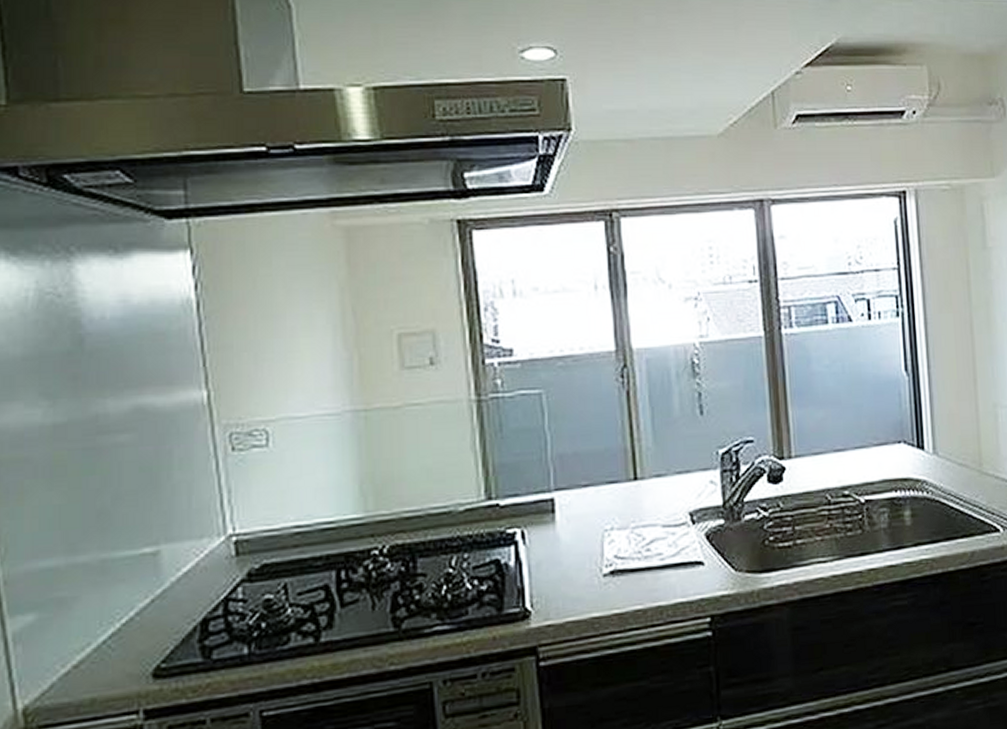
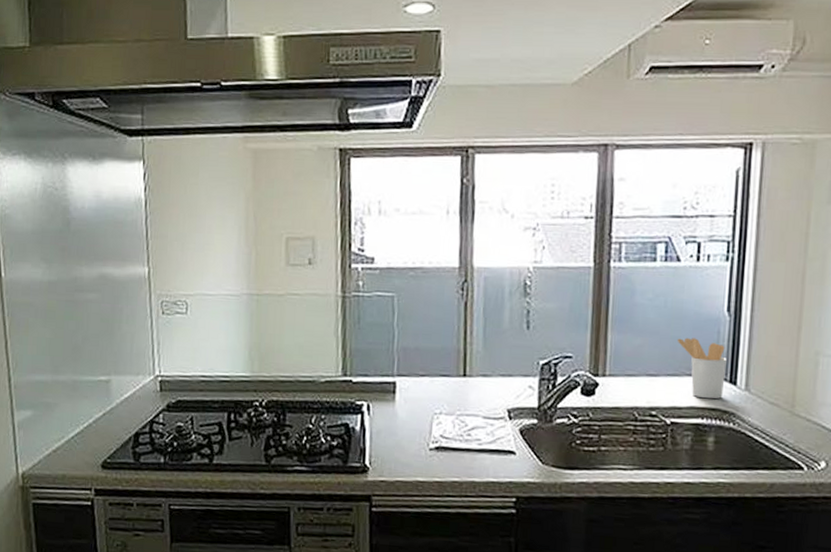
utensil holder: none [859,403,913,469] -> present [677,337,727,399]

